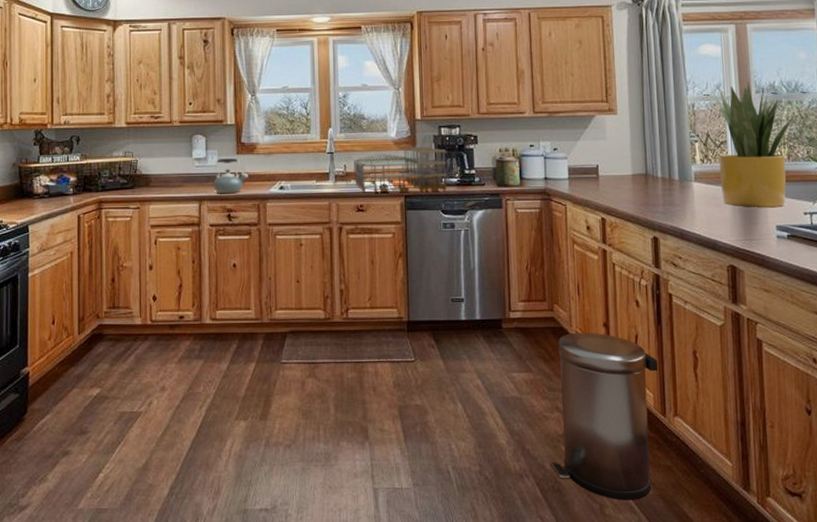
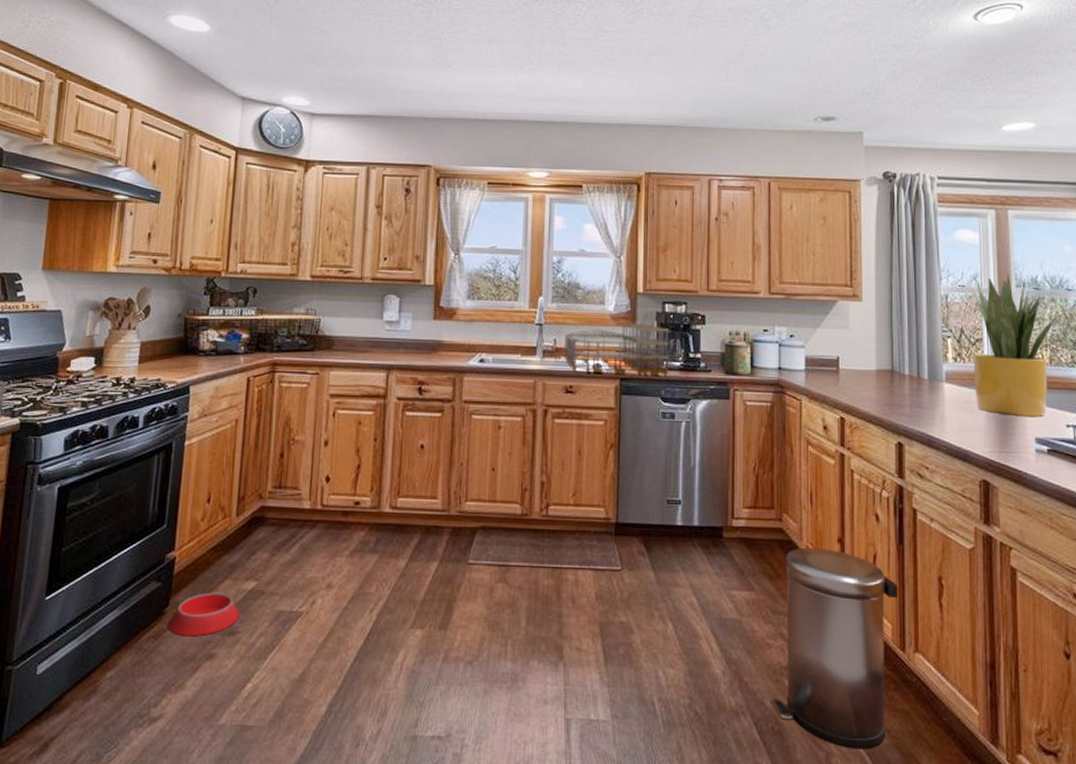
pet bowl: none [28,399,89,438] -> present [168,592,240,637]
kettle: present [213,158,248,194] -> none [404,323,445,364]

